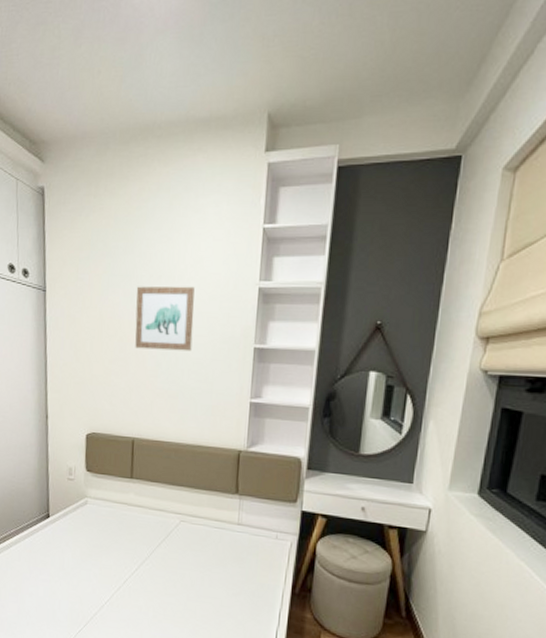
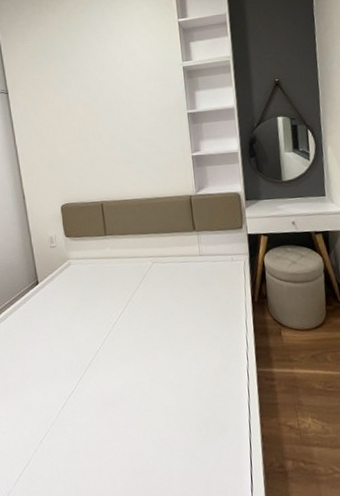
wall art: present [135,286,195,352] -> none [85,73,138,129]

